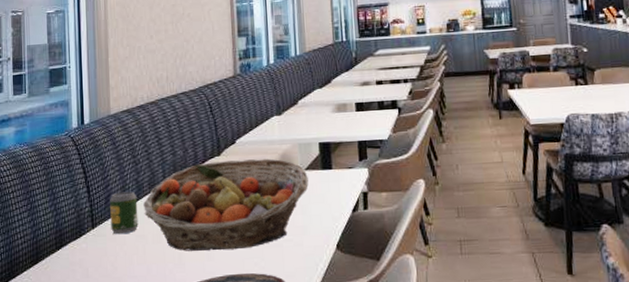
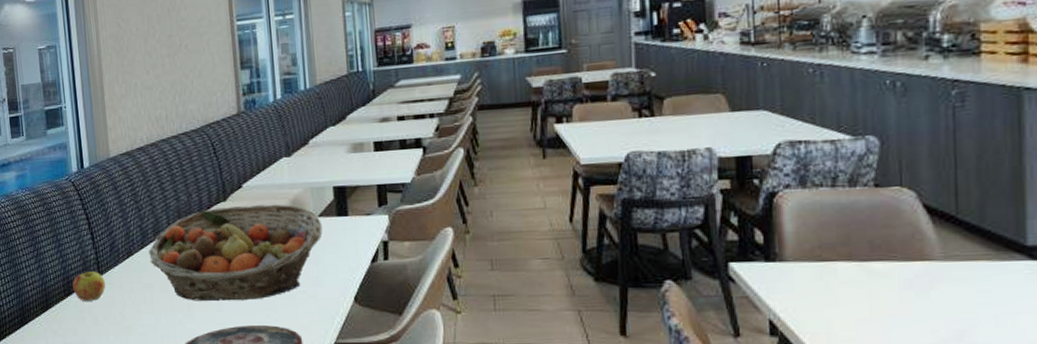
apple: none [65,224,98,254] -> present [72,271,106,301]
soda can: present [110,191,138,235] -> none [114,238,145,283]

